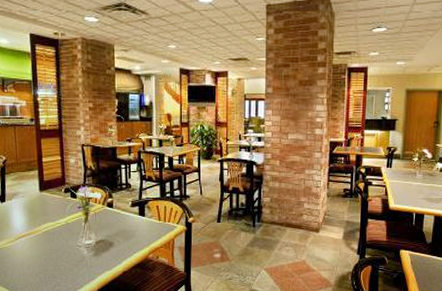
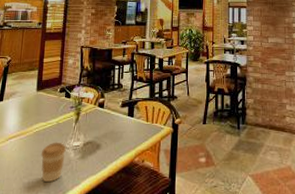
coffee cup: none [53,240,78,277] -> present [41,142,66,183]

